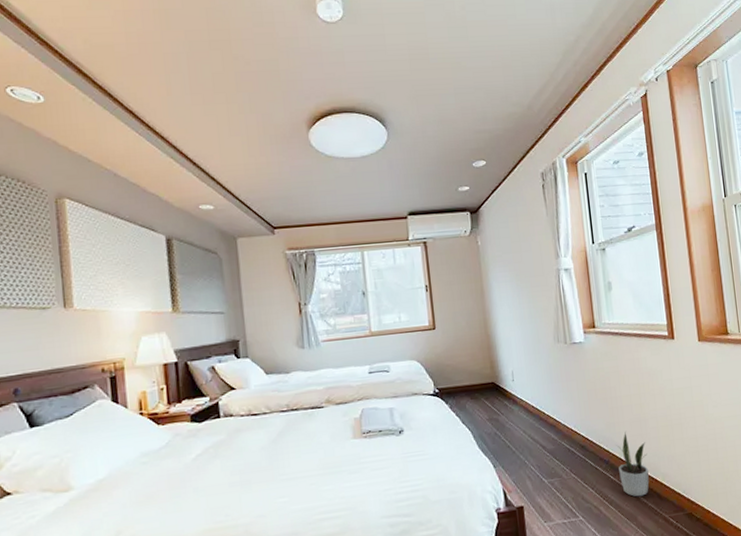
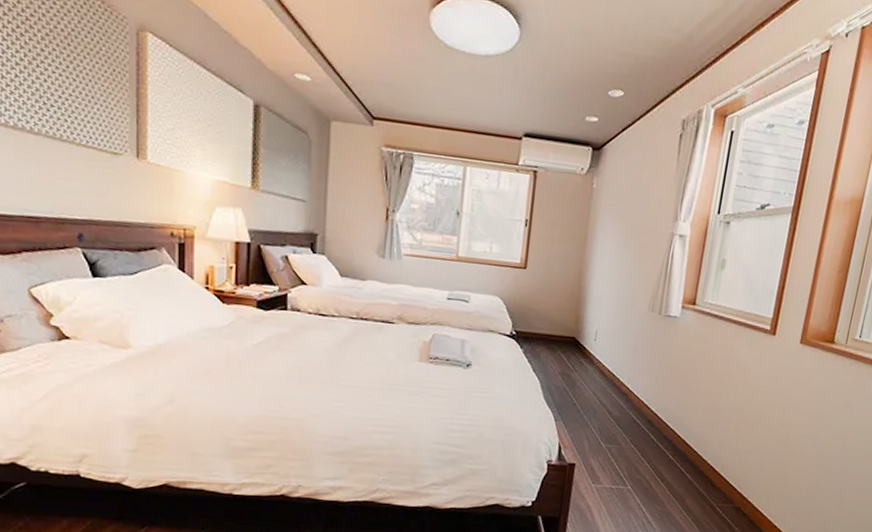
potted plant: present [616,432,650,497] -> none [678,417,714,481]

